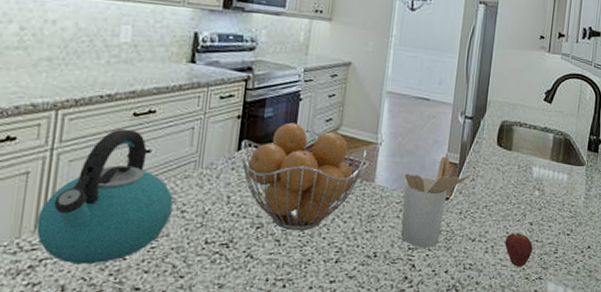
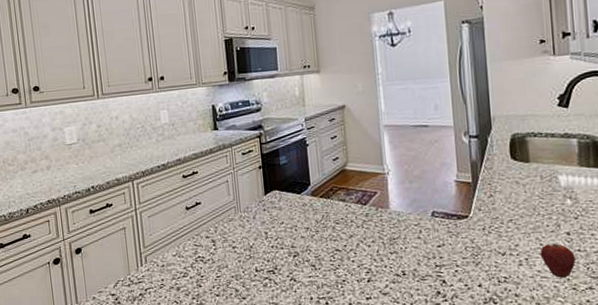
kettle: present [36,128,173,265] -> none [137,188,226,292]
fruit basket: present [240,122,367,231] -> none [266,165,377,257]
utensil holder: present [401,156,469,248] -> none [417,177,486,264]

